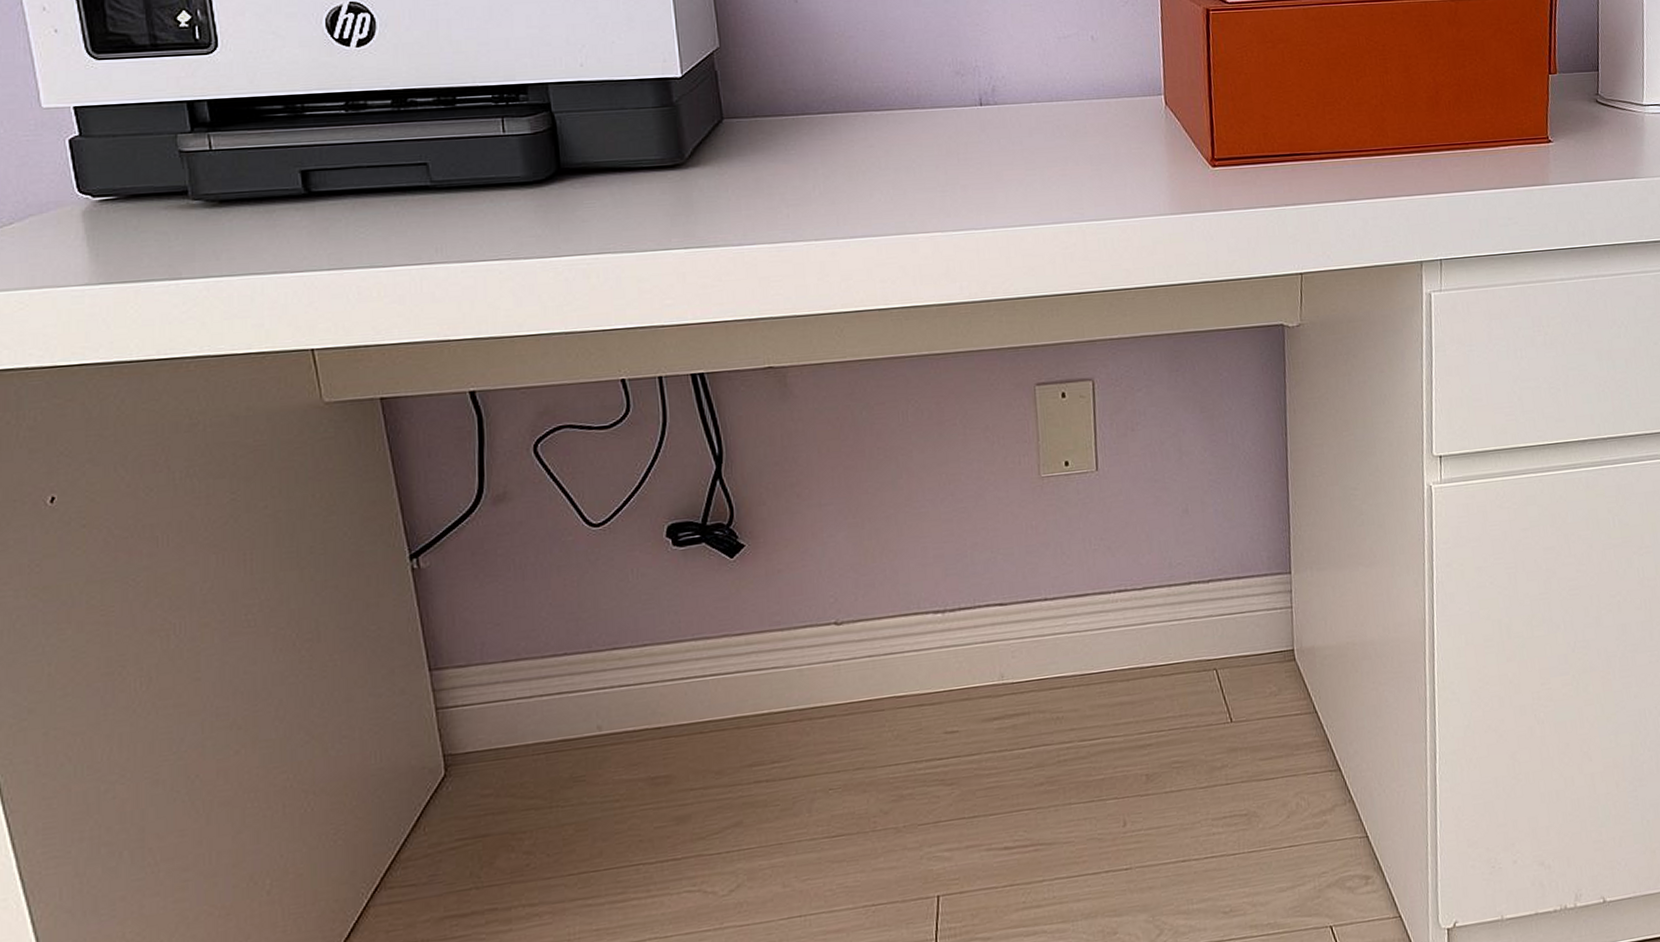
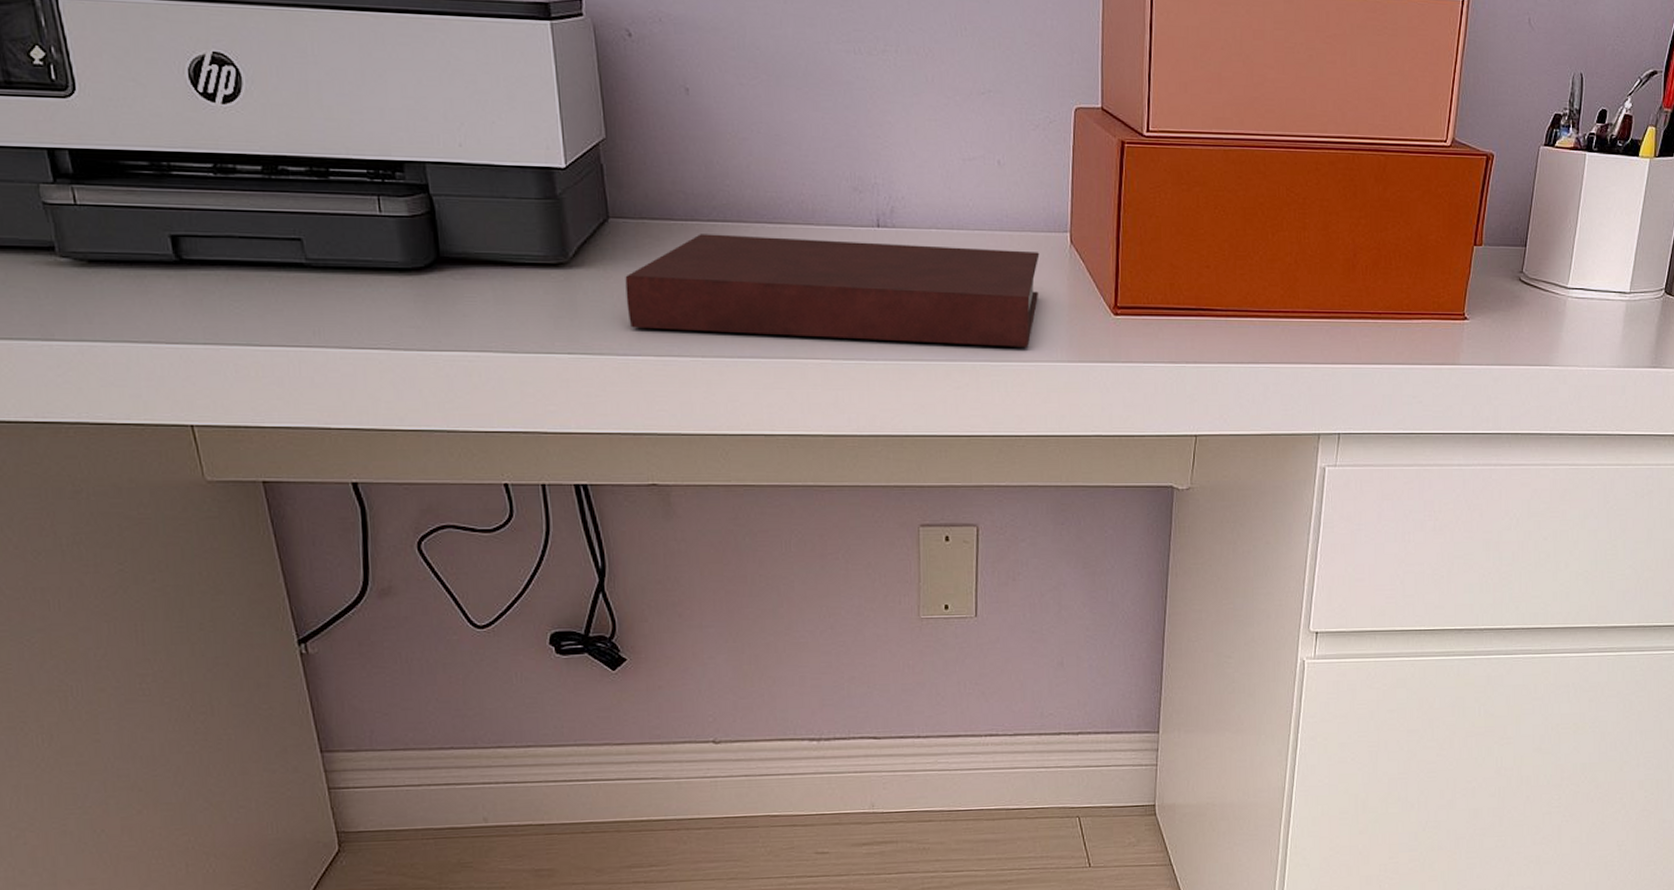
notebook: none [739,115,1139,219] -> present [625,234,1040,348]

